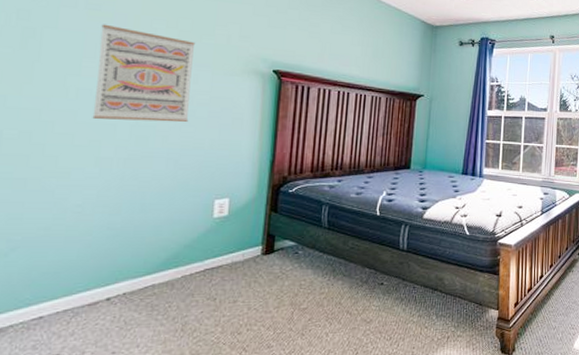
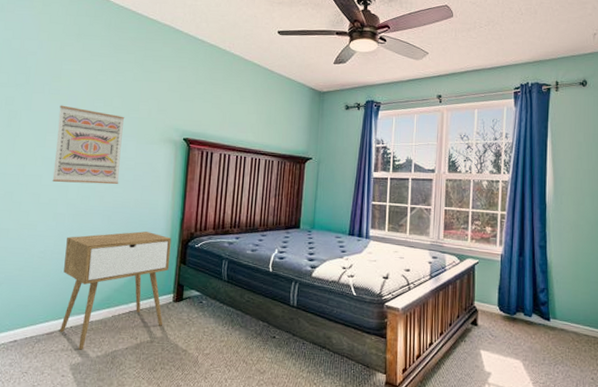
nightstand: none [106,177,259,320] -> present [59,231,172,350]

